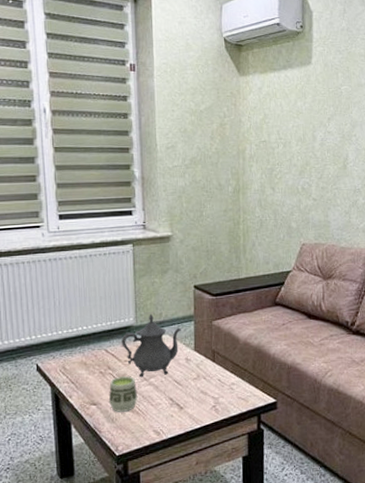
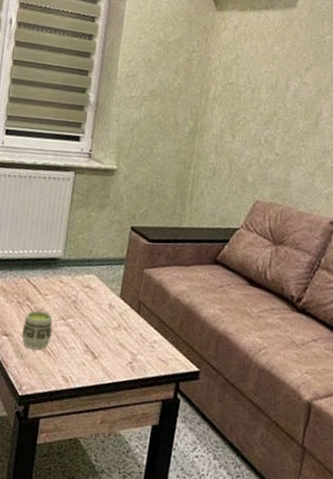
teapot: present [121,313,181,378] -> none [45,248,110,318]

